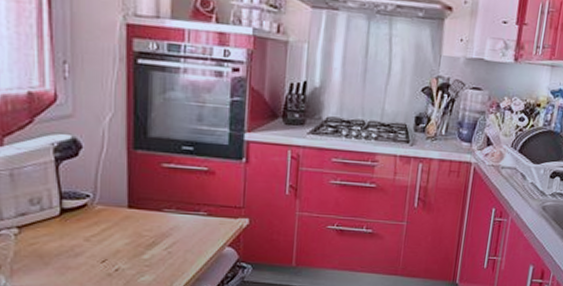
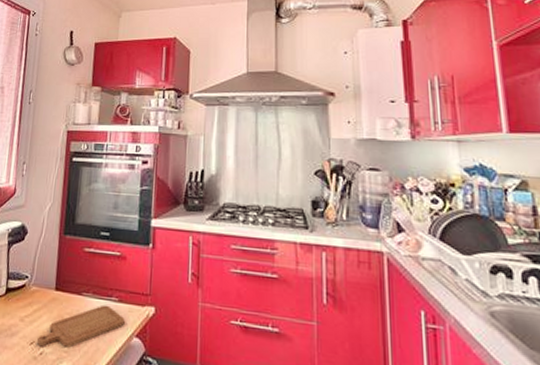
chopping board: none [111,219,216,264] -> present [37,304,125,348]

